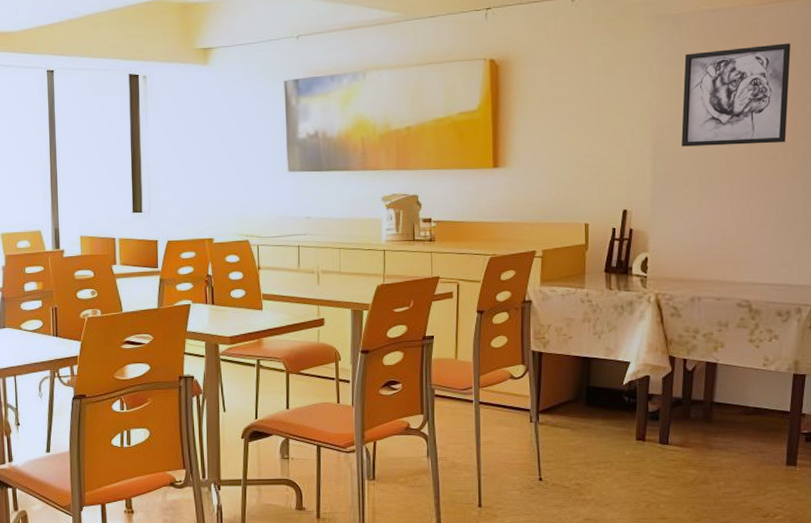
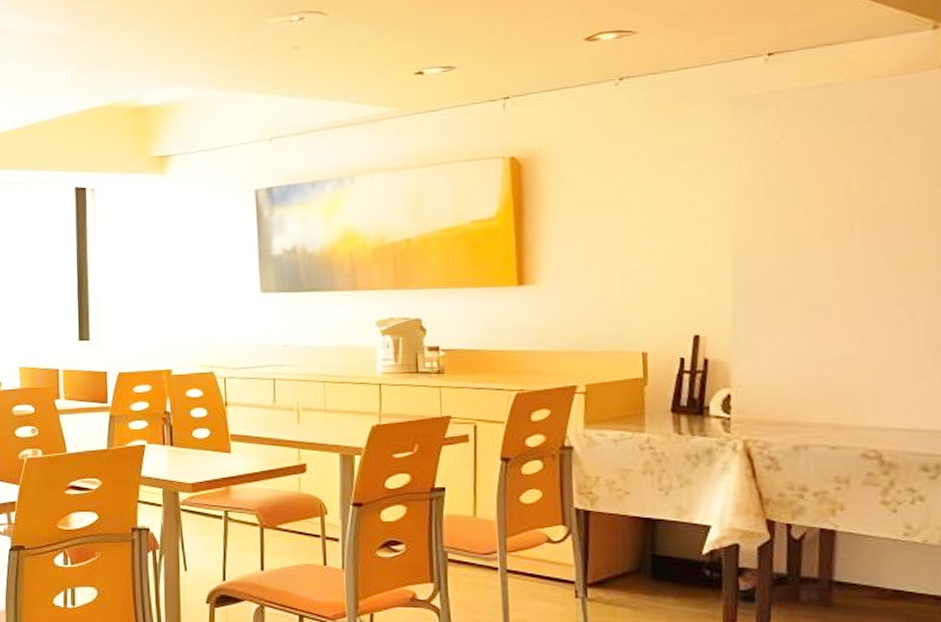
wall art: present [681,43,791,147] -> none [771,124,925,256]

